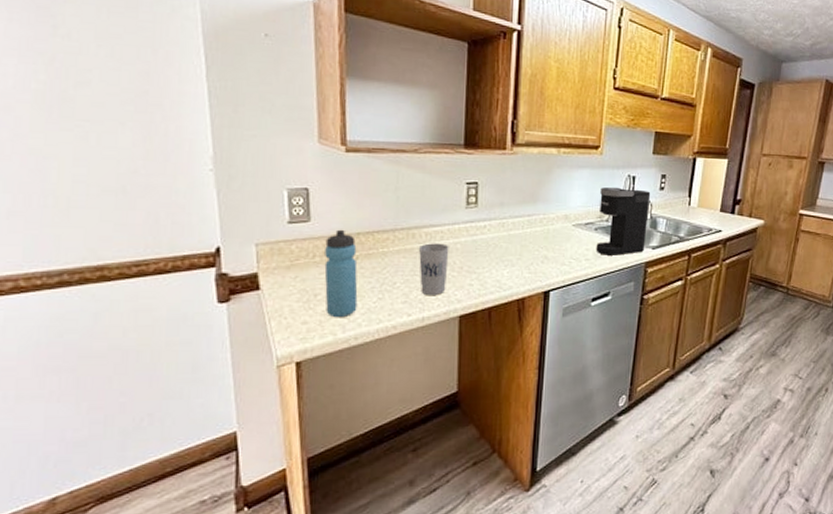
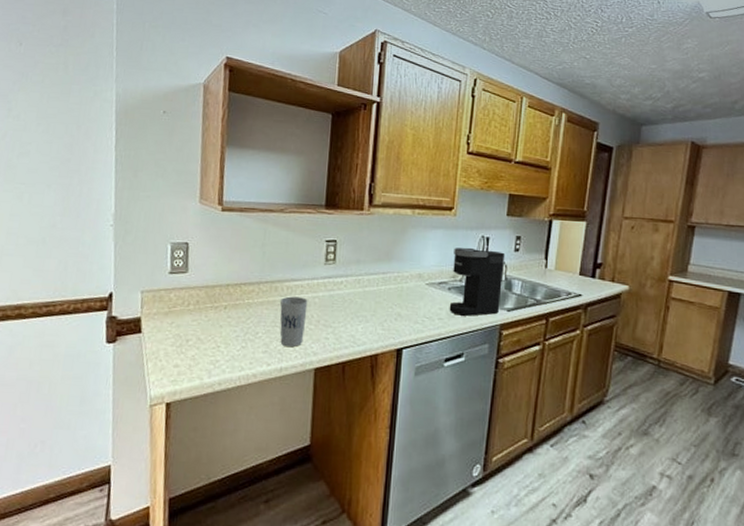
water bottle: present [324,229,358,318] -> none [195,280,226,364]

